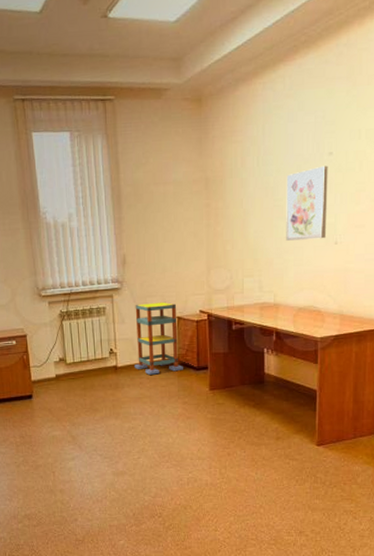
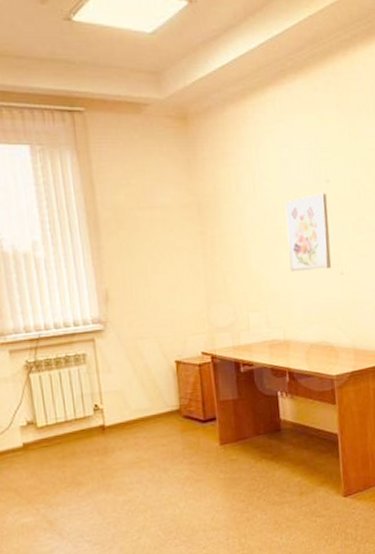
shelving unit: present [134,301,183,375] -> none [123,344,187,433]

